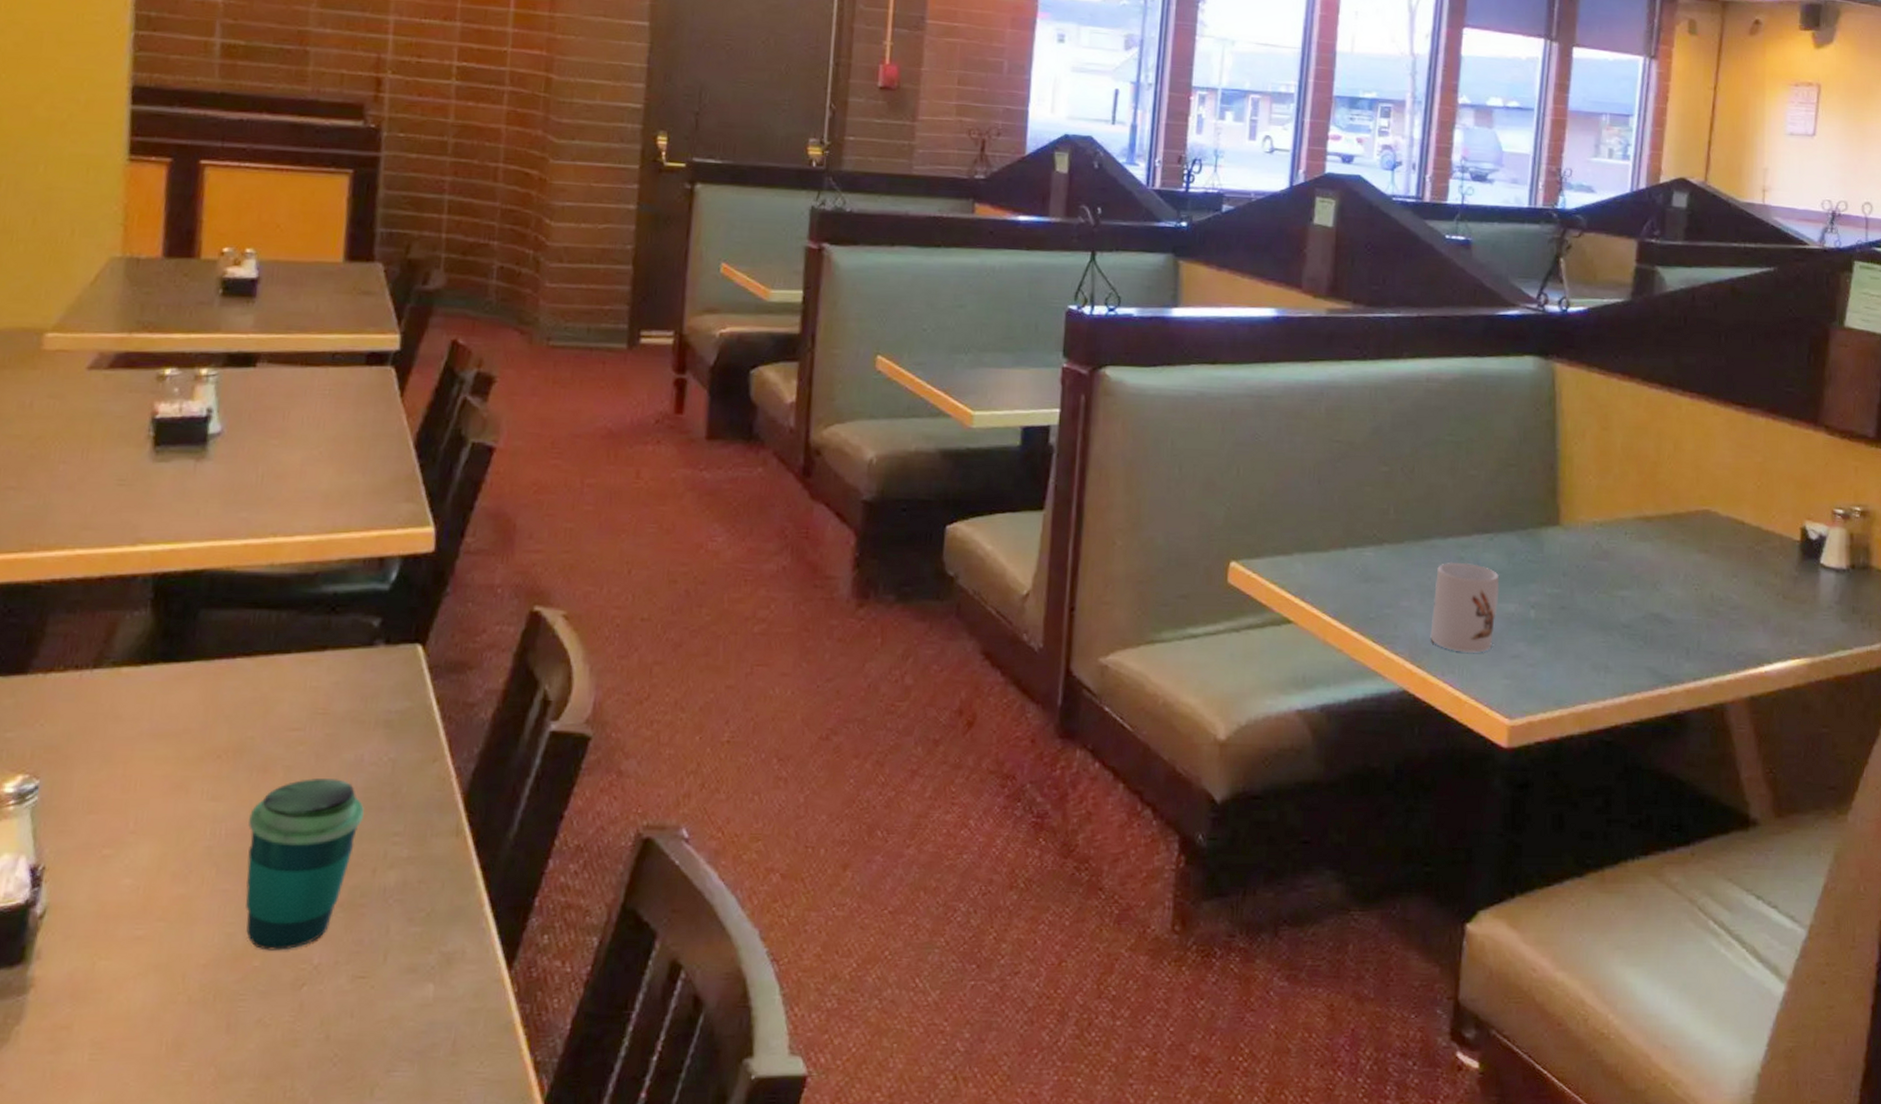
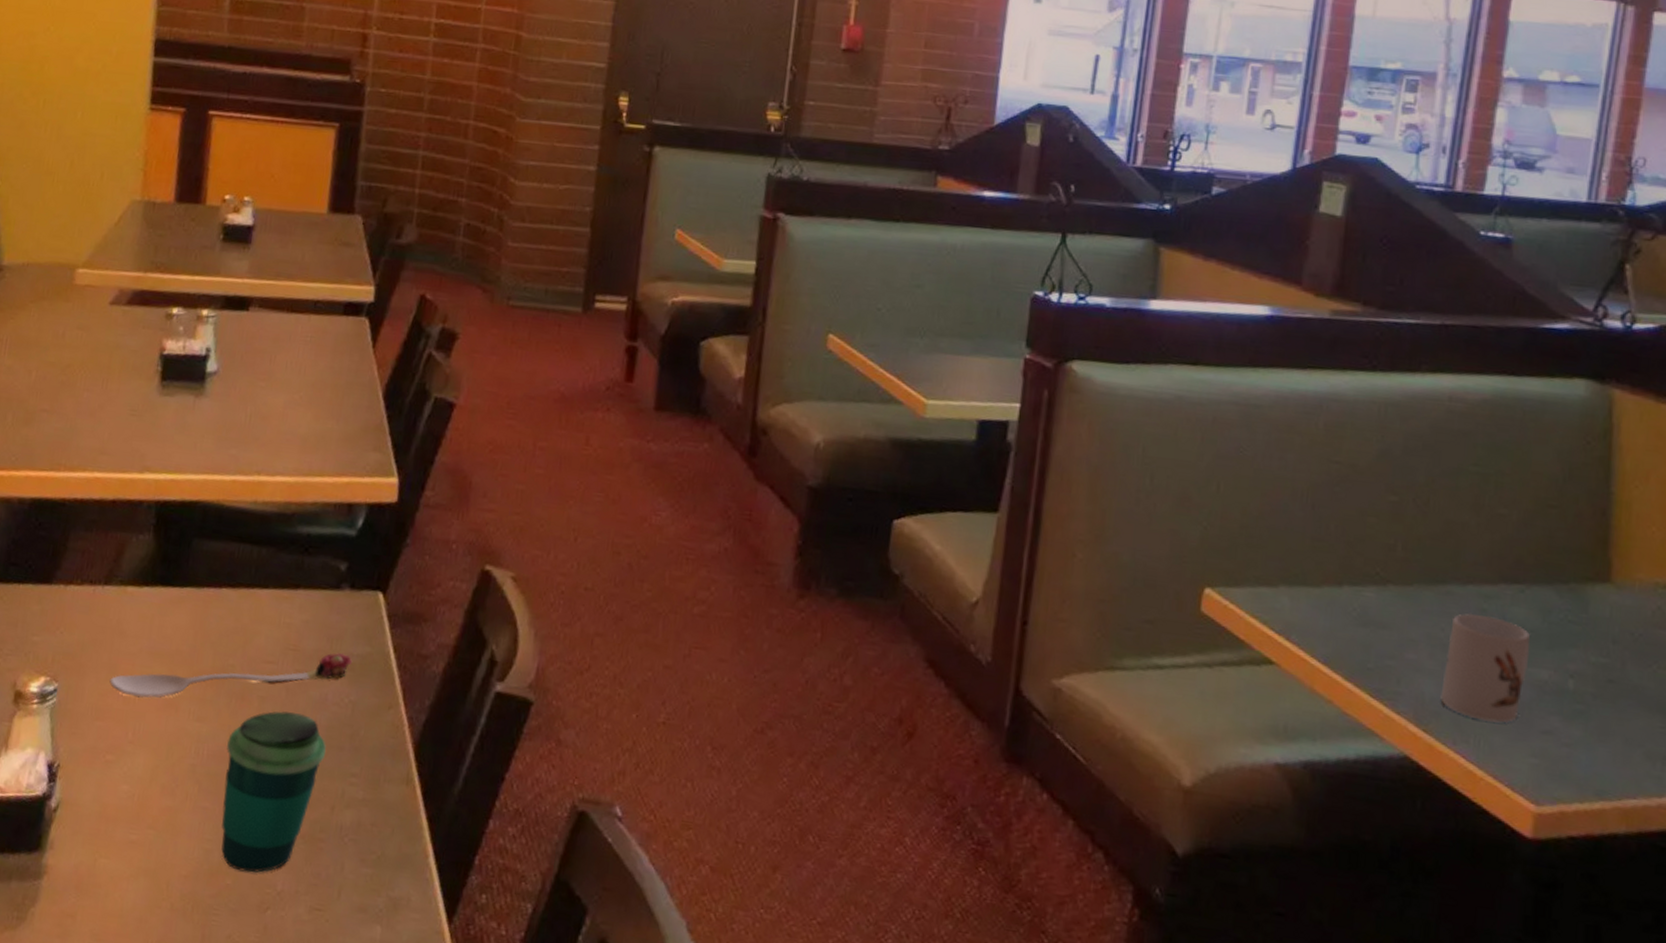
spoon: none [103,711,391,784] -> present [109,653,353,698]

